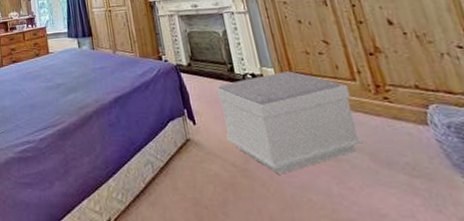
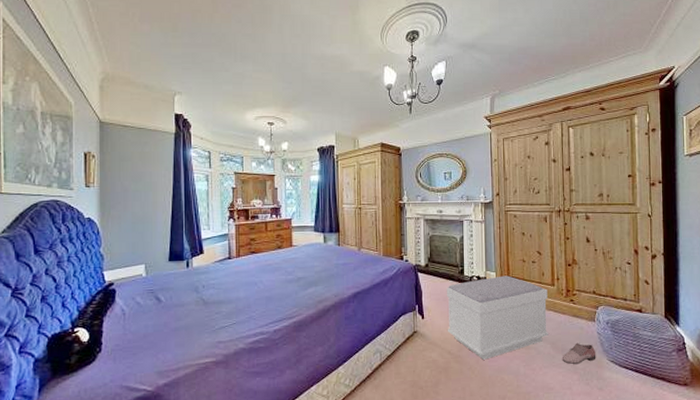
shoe: none [390,153,444,182] -> present [562,342,596,364]

